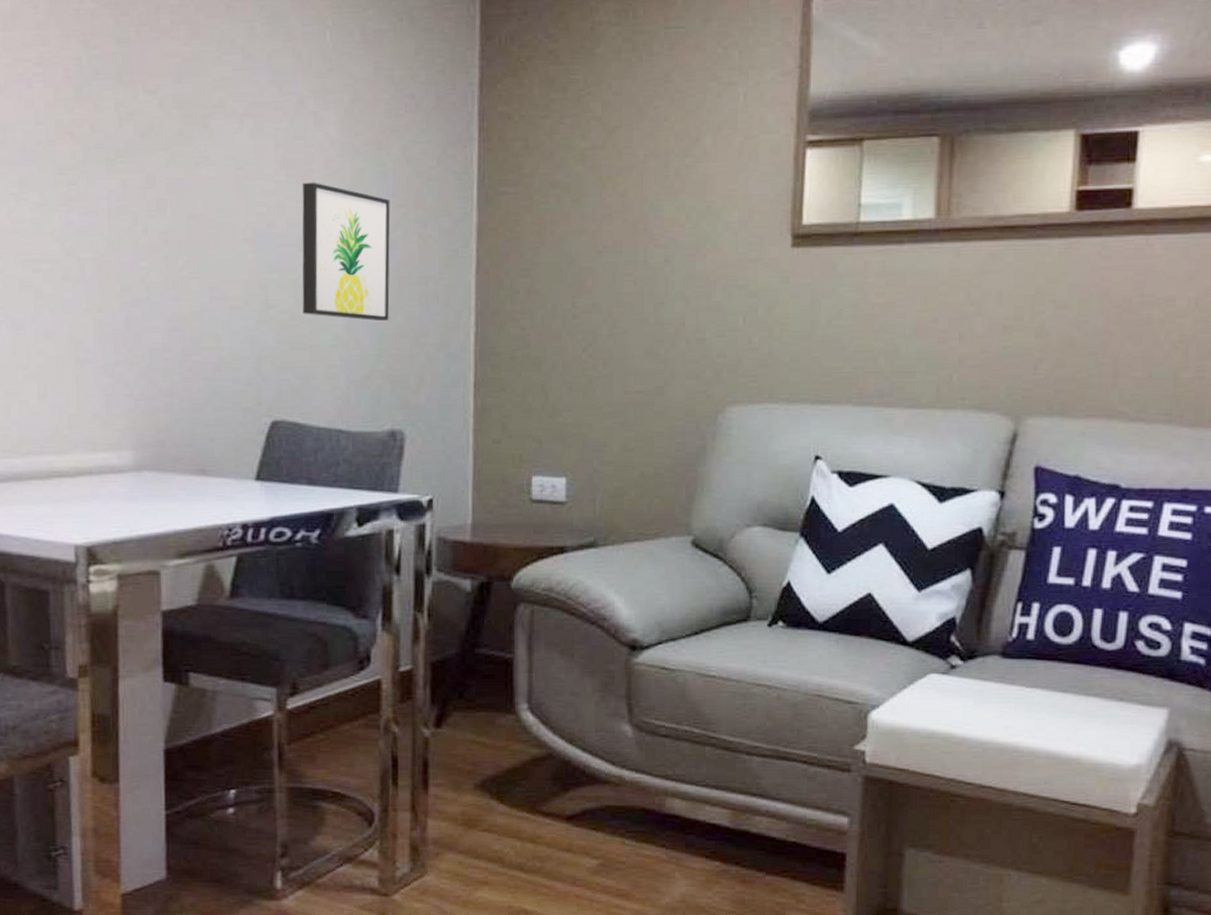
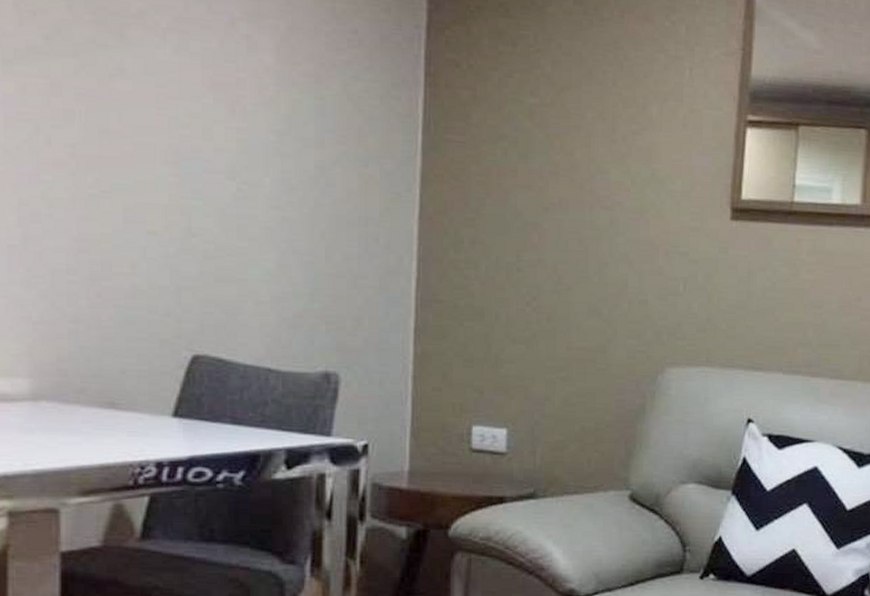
wall art: present [302,182,391,322] -> none [229,108,329,260]

